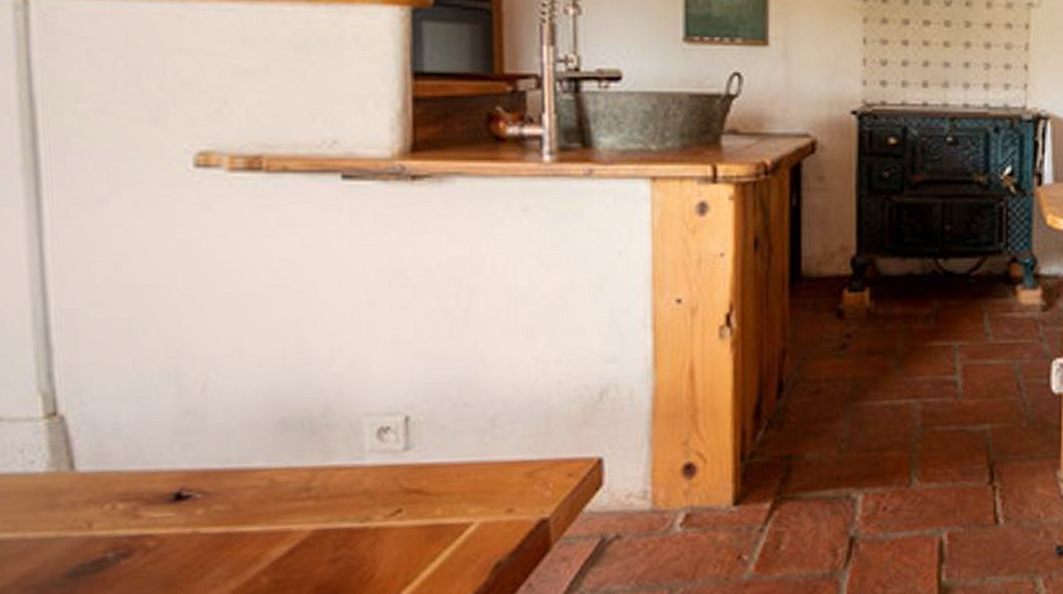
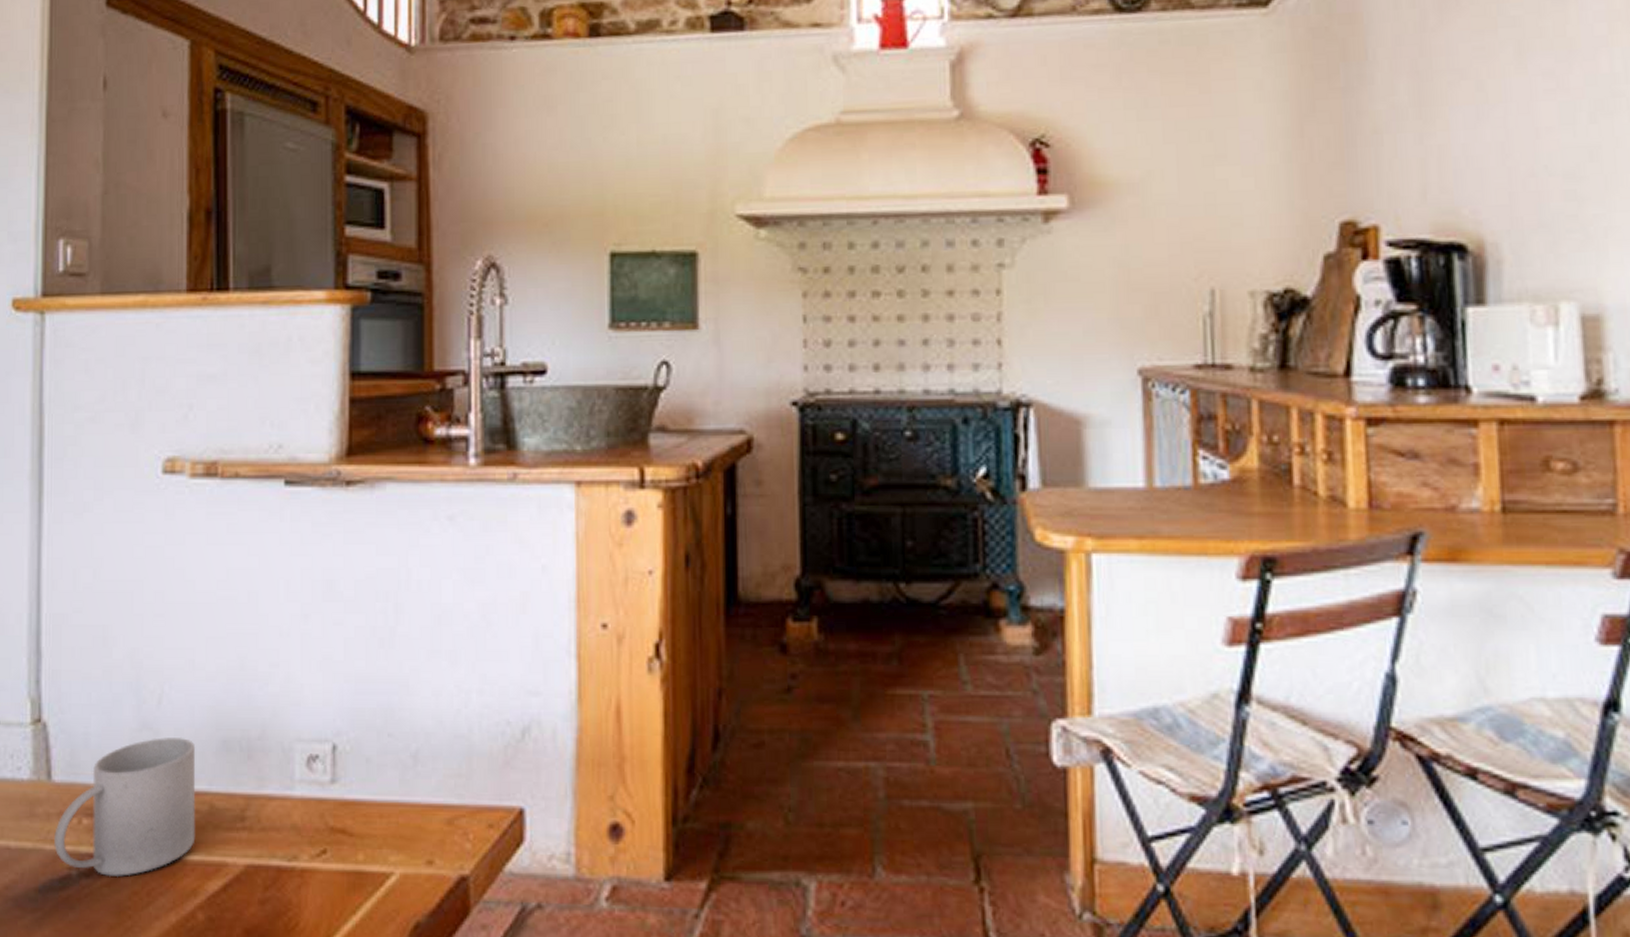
mug: none [83,420,255,555] -> present [54,738,196,876]

